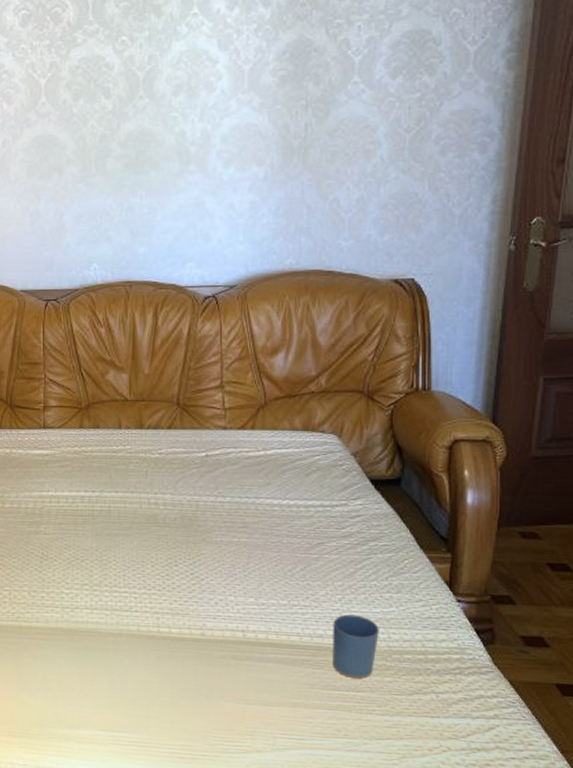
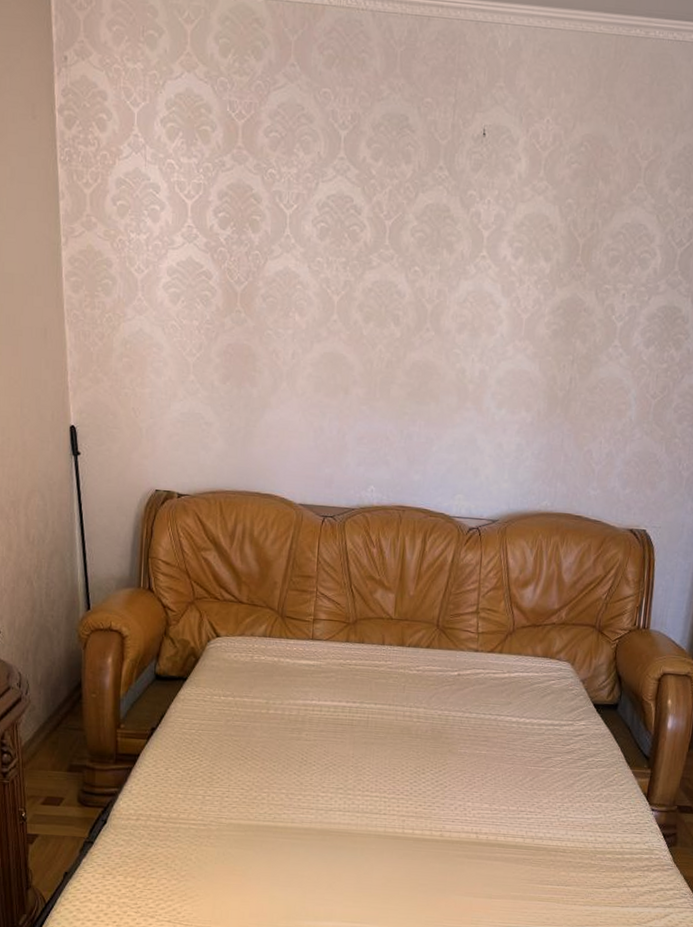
mug: present [333,614,379,679] -> none [548,820,589,875]

